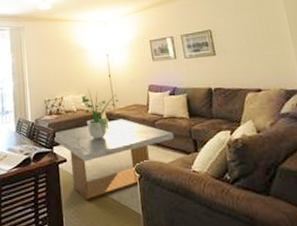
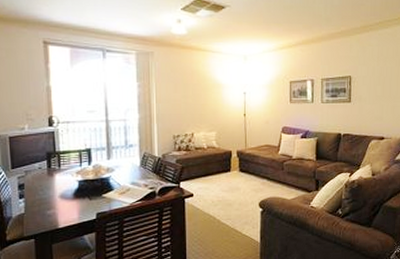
coffee table: present [52,119,174,201] -> none [179,158,300,231]
potted plant: present [81,88,119,139] -> none [212,126,251,176]

